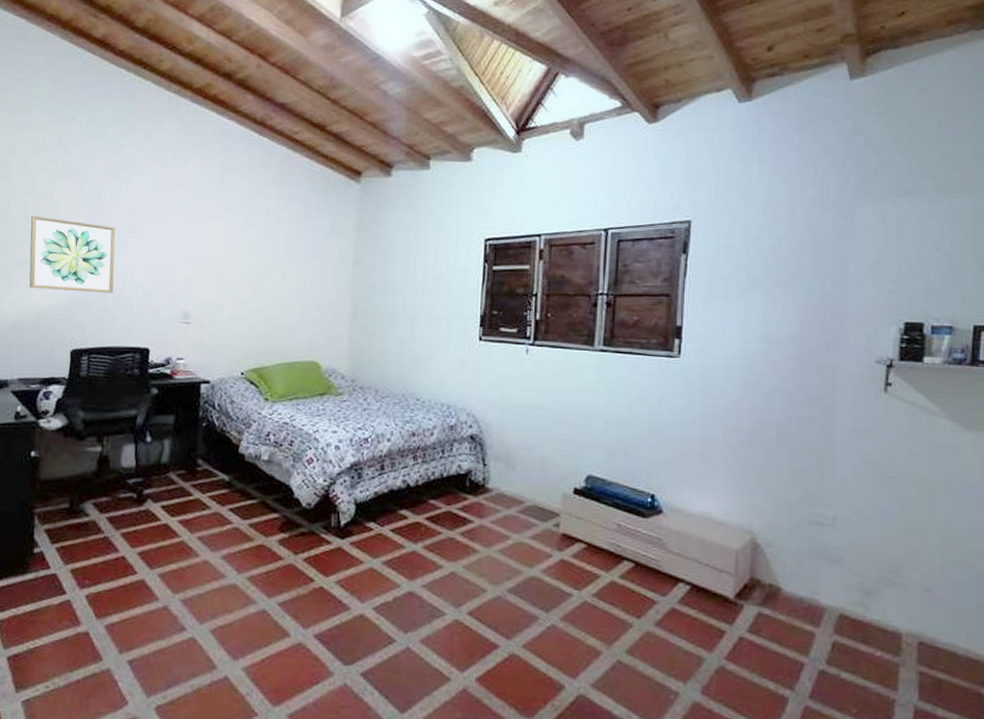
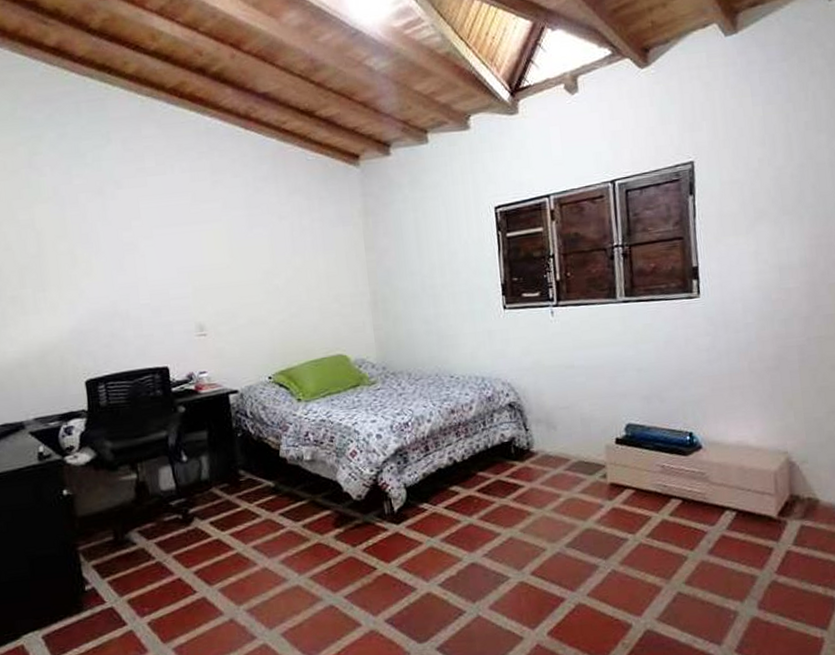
wall art: present [29,215,116,293] -> none [15,246,120,323]

